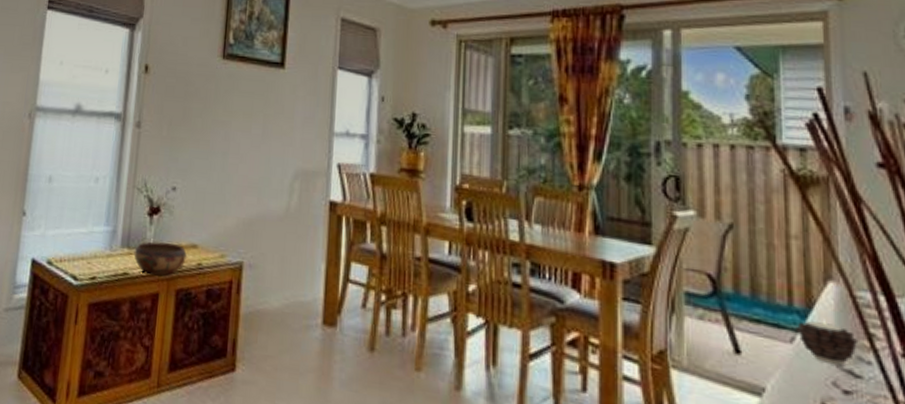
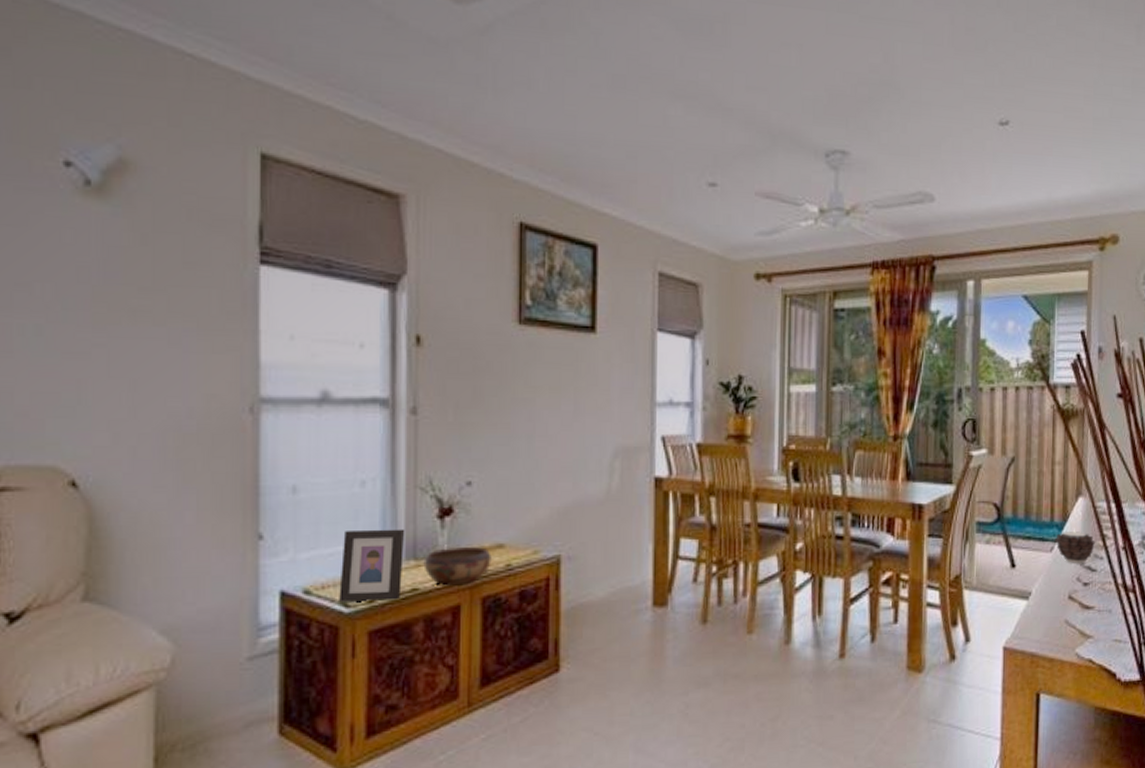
picture frame: none [71,217,123,280] -> present [339,529,405,602]

